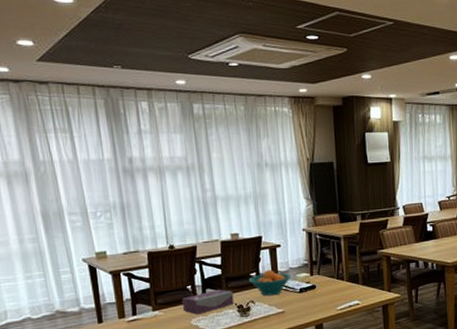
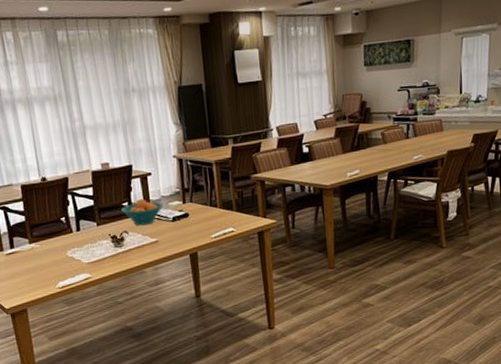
tissue box: present [181,289,234,315] -> none [56,220,108,246]

